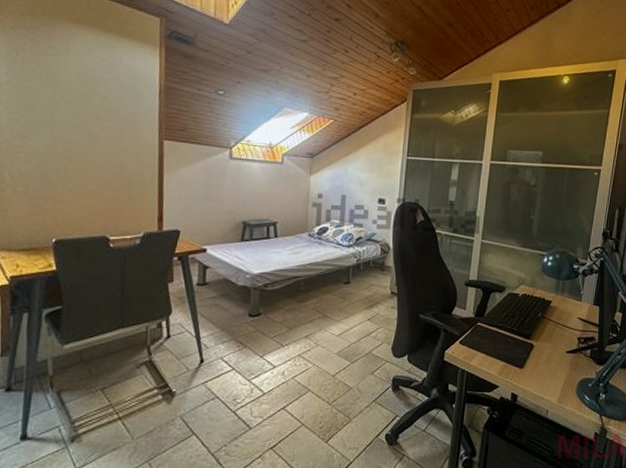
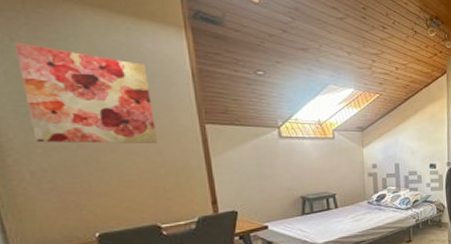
wall art: none [18,55,121,156] -> present [15,42,157,144]

